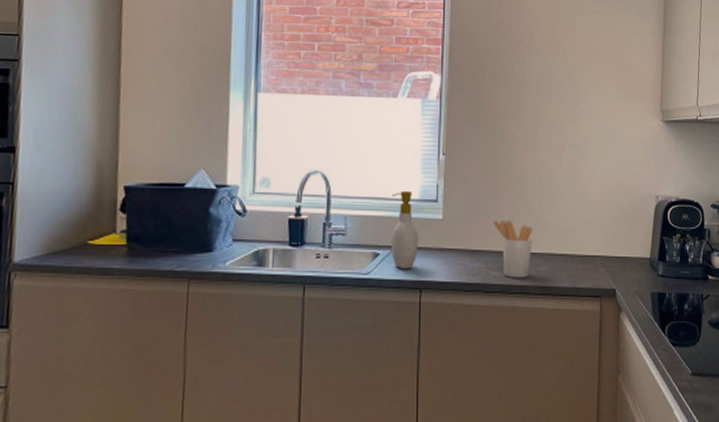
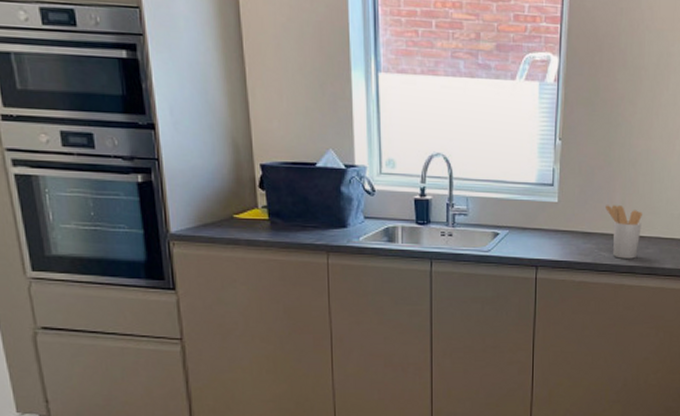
soap bottle: present [391,190,418,270] -> none [510,174,535,249]

